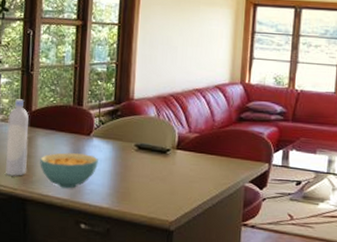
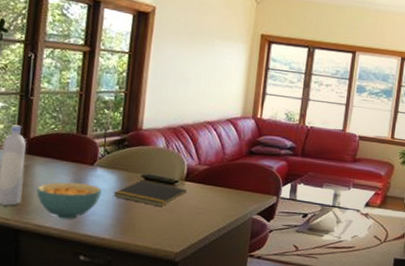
notepad: none [109,149,179,175] -> present [113,180,187,207]

